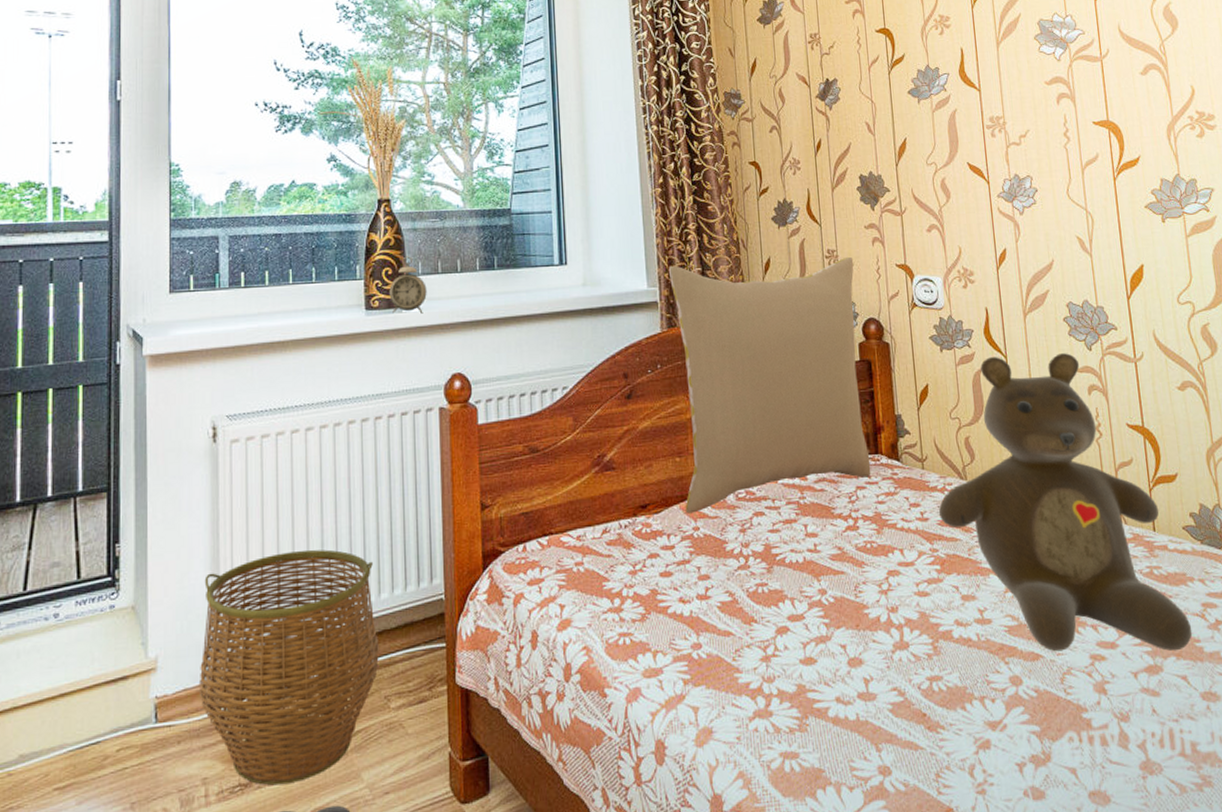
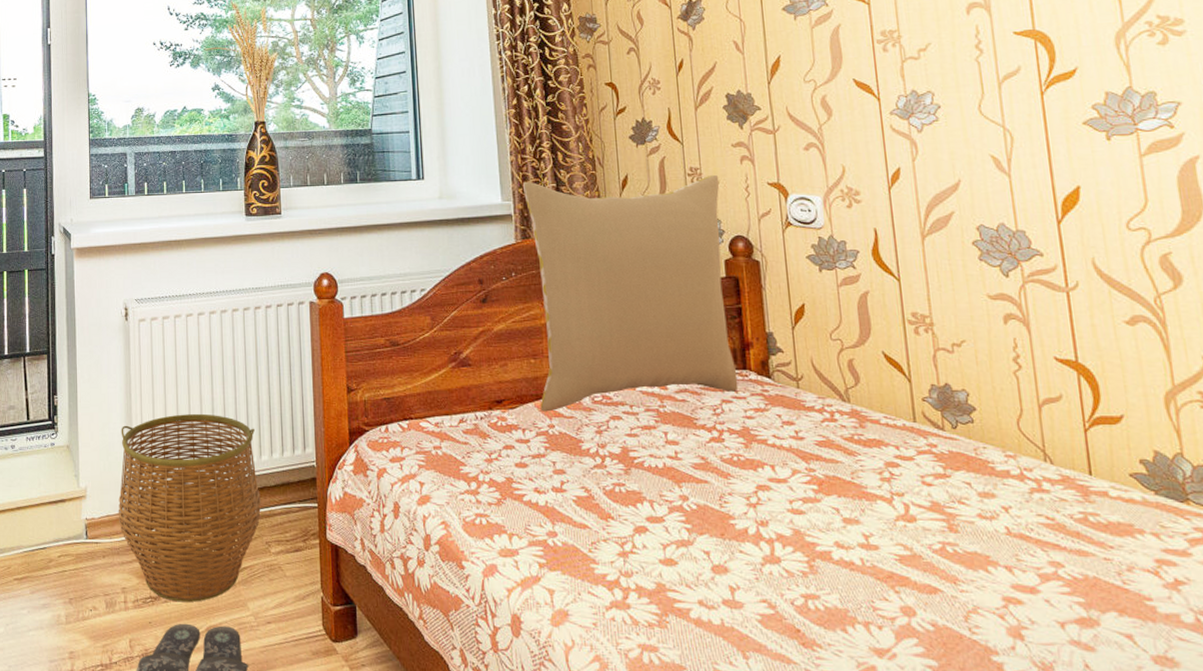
alarm clock: present [389,256,427,314] -> none [265,170,298,220]
teddy bear: present [938,353,1192,652] -> none [816,278,1141,607]

